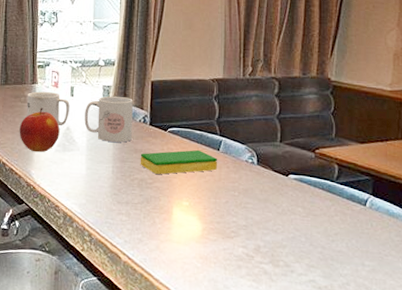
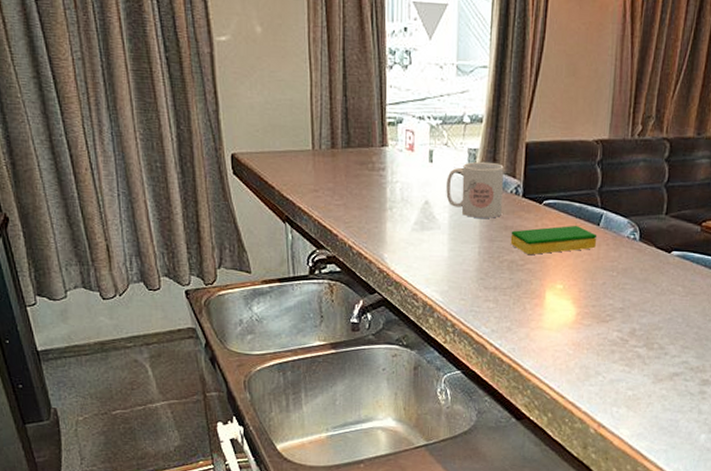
apple: present [19,108,60,152] -> none [367,177,417,232]
mug: present [26,91,70,126] -> none [375,156,428,200]

